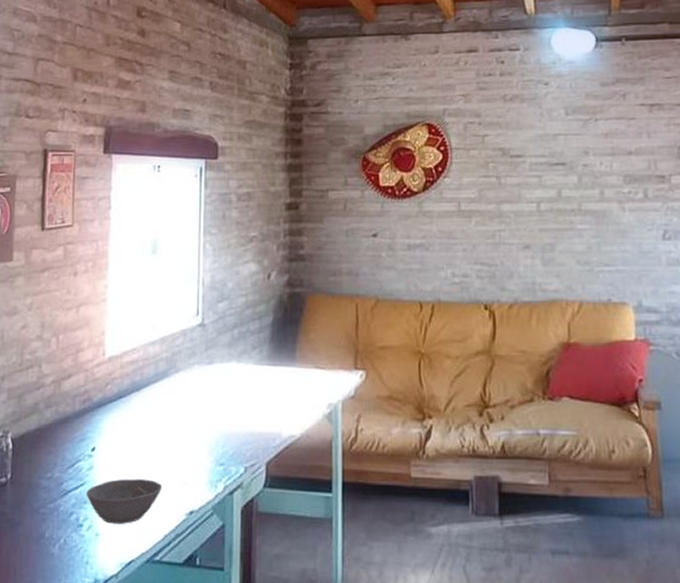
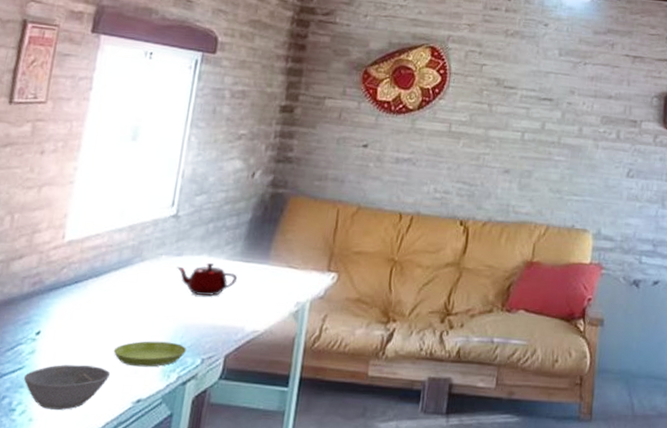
saucer: none [162,451,230,478] -> present [113,341,187,367]
teapot: none [209,370,268,402] -> present [176,263,238,296]

